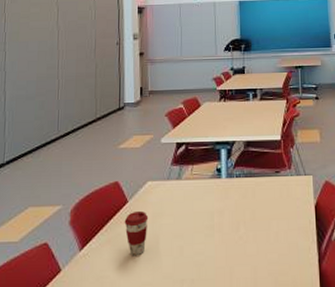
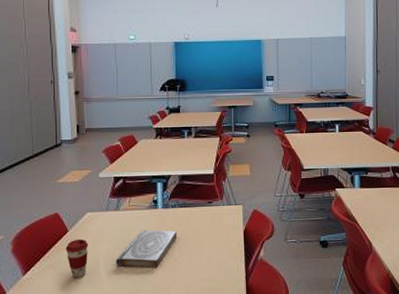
book: none [176,201,242,247] -> present [115,229,177,269]

